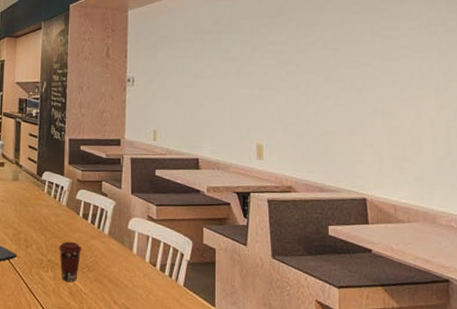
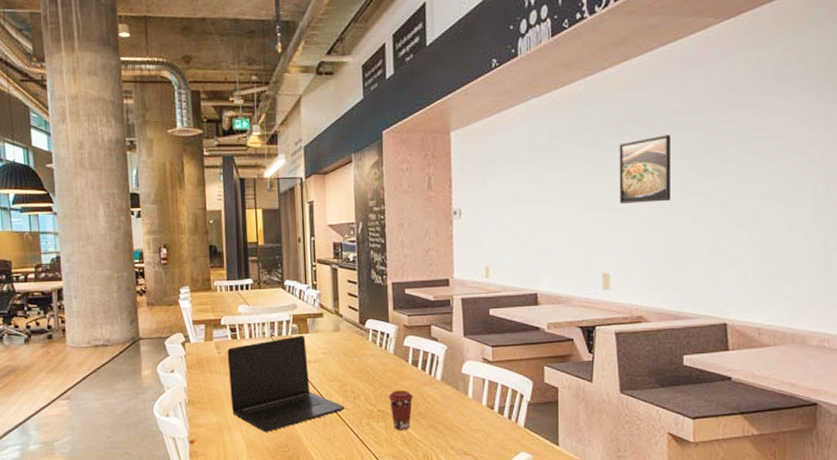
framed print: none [271,28,315,85] -> present [619,134,670,204]

